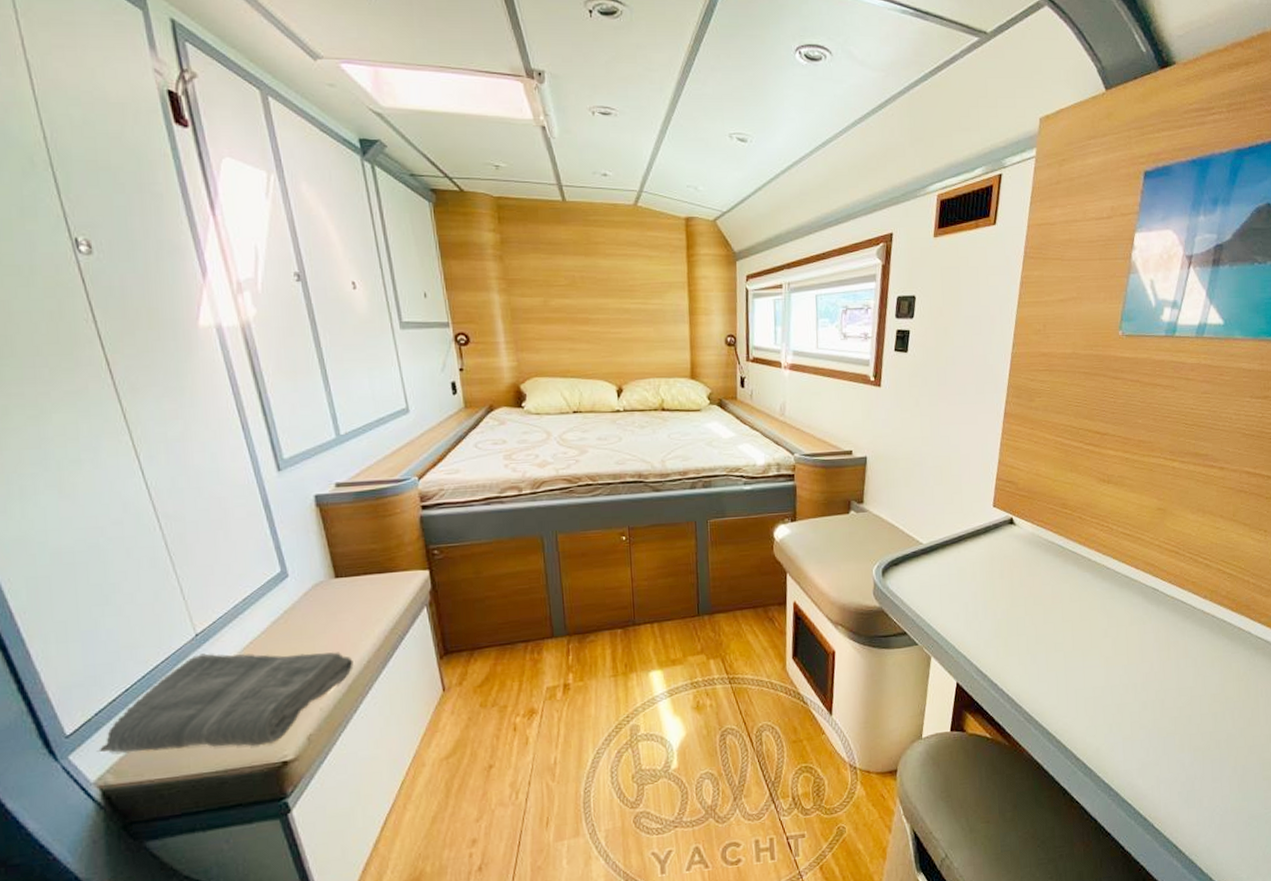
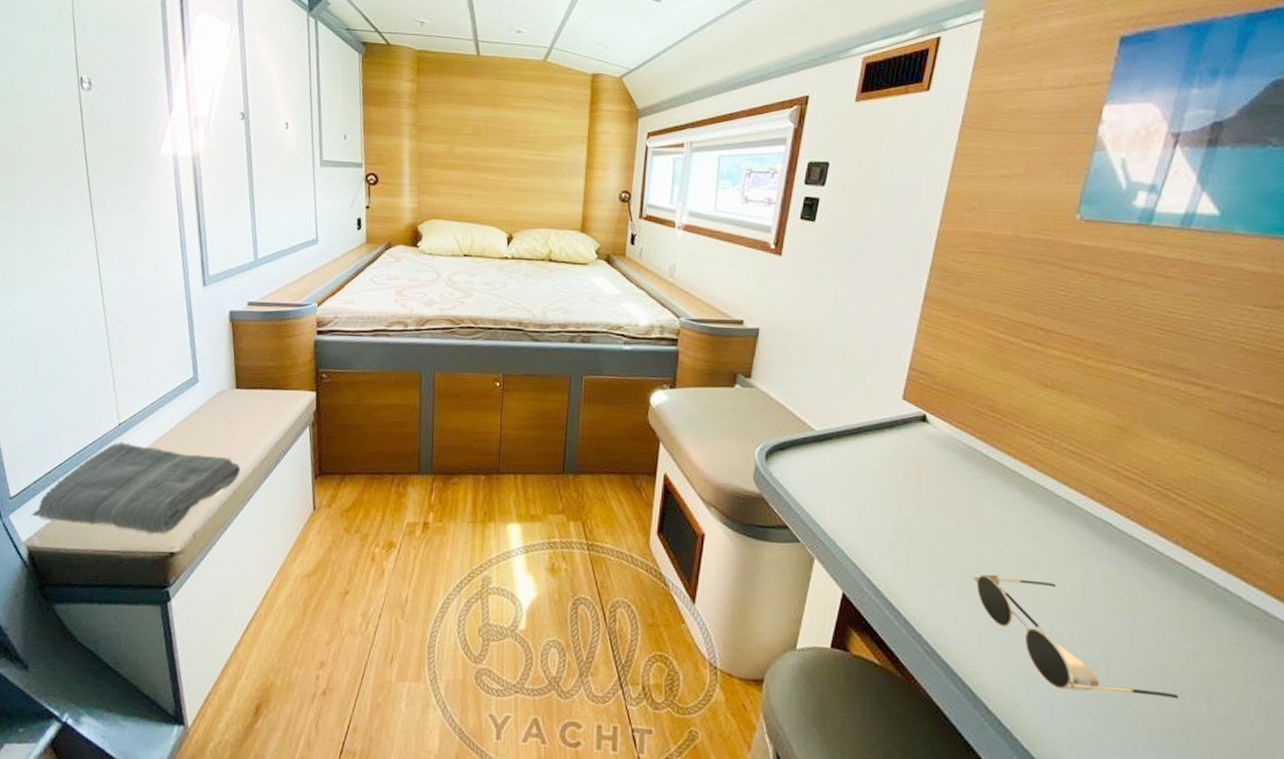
sunglasses: none [1059,645,1212,730] -> present [974,574,1179,700]

